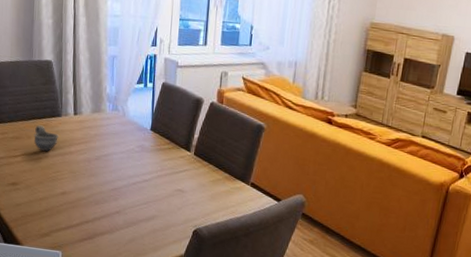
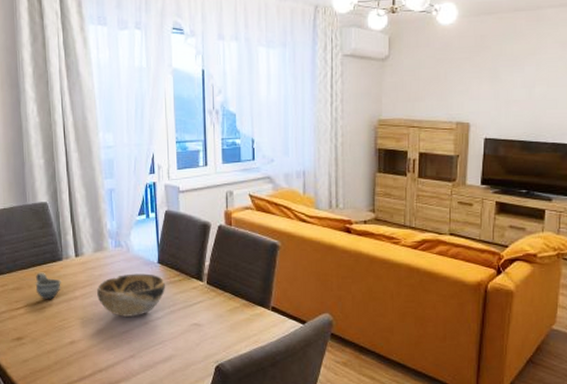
decorative bowl: none [91,137,156,177] -> present [97,273,166,317]

